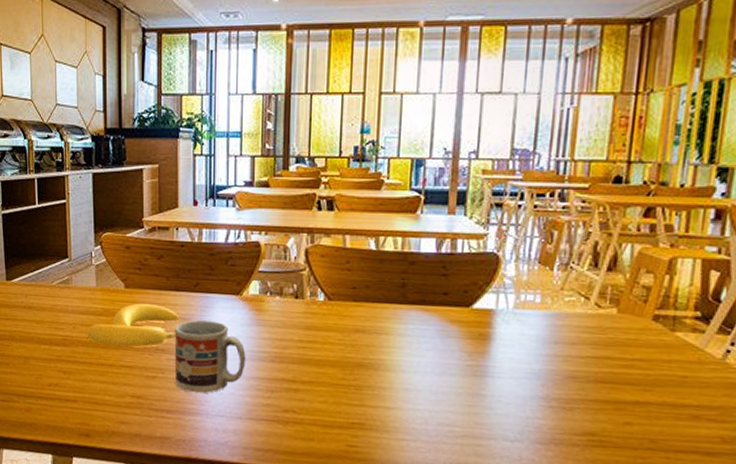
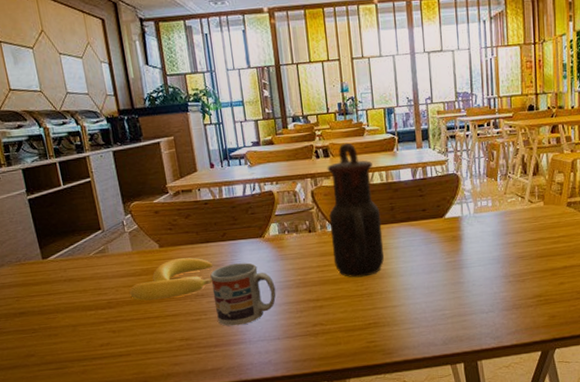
teapot: none [320,196,388,364] -> present [327,143,385,278]

